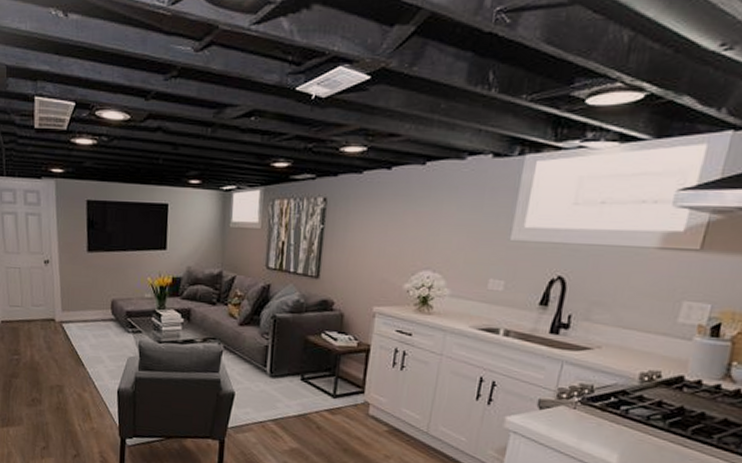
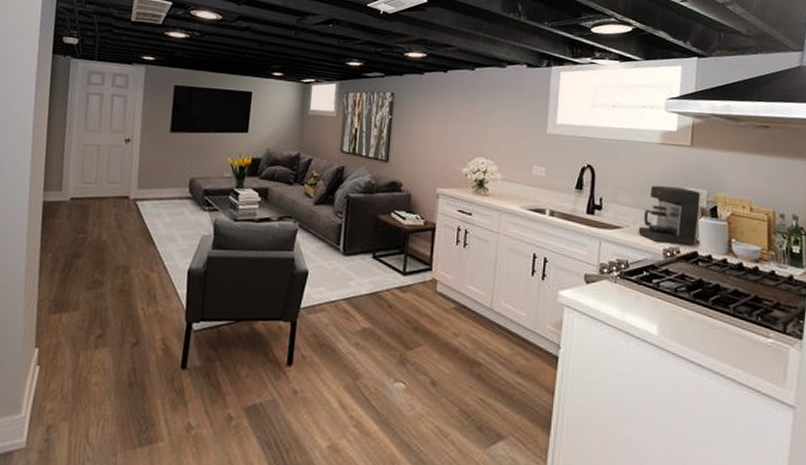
coffee maker: none [611,299,703,369] -> present [638,185,701,245]

